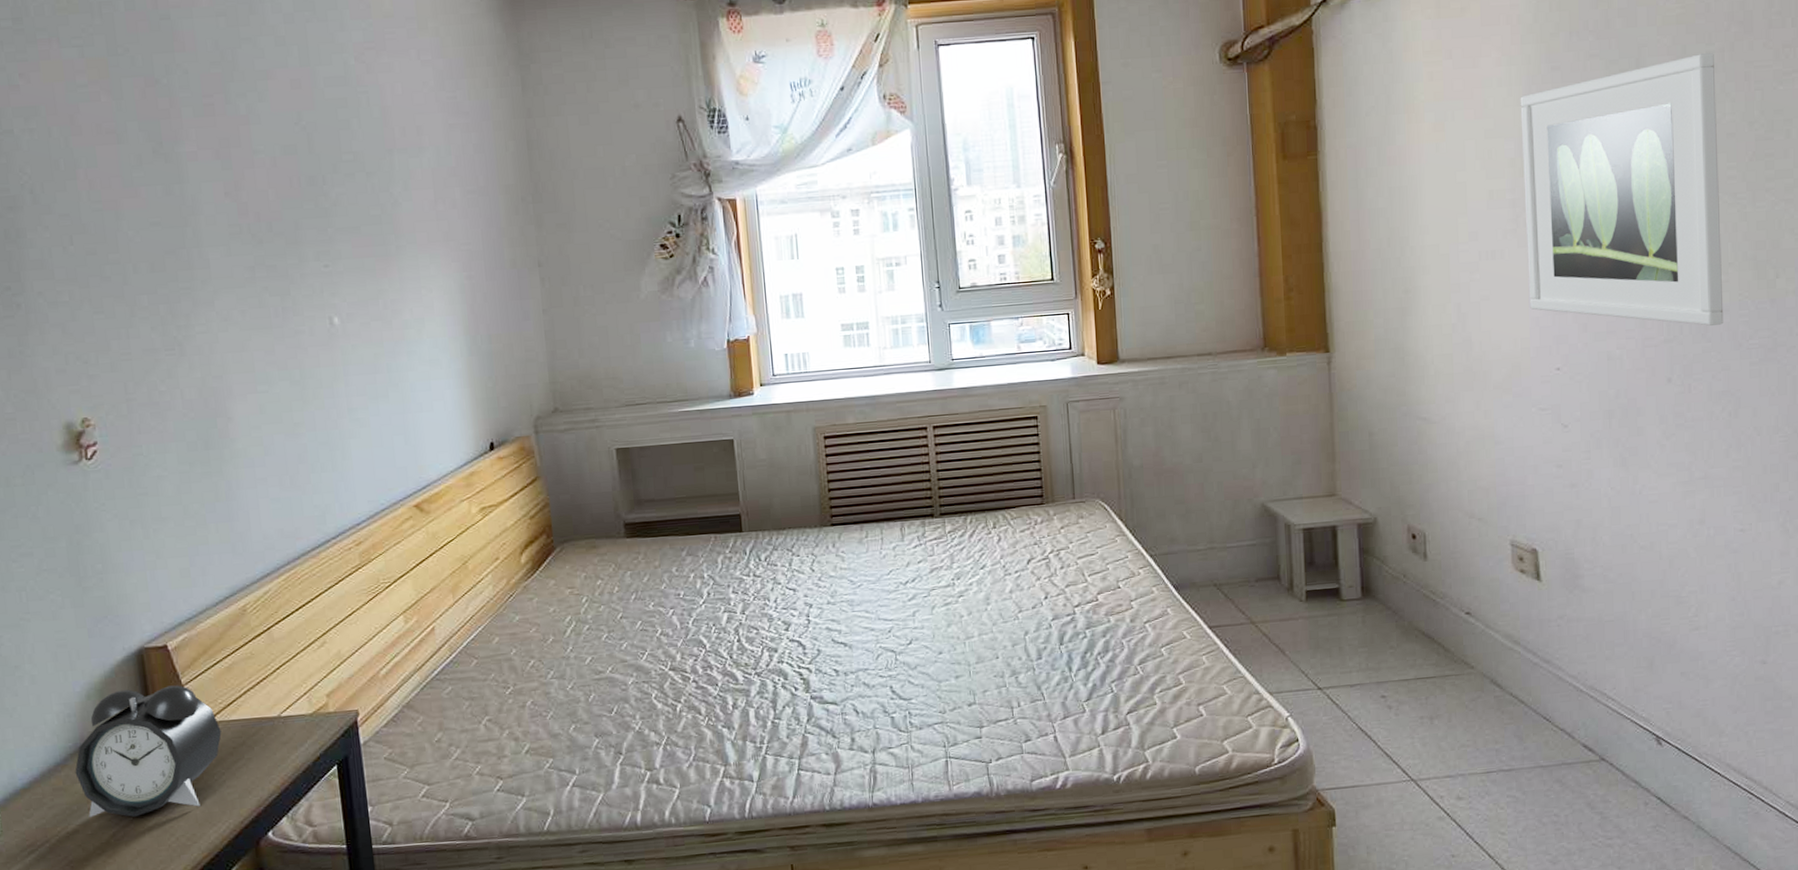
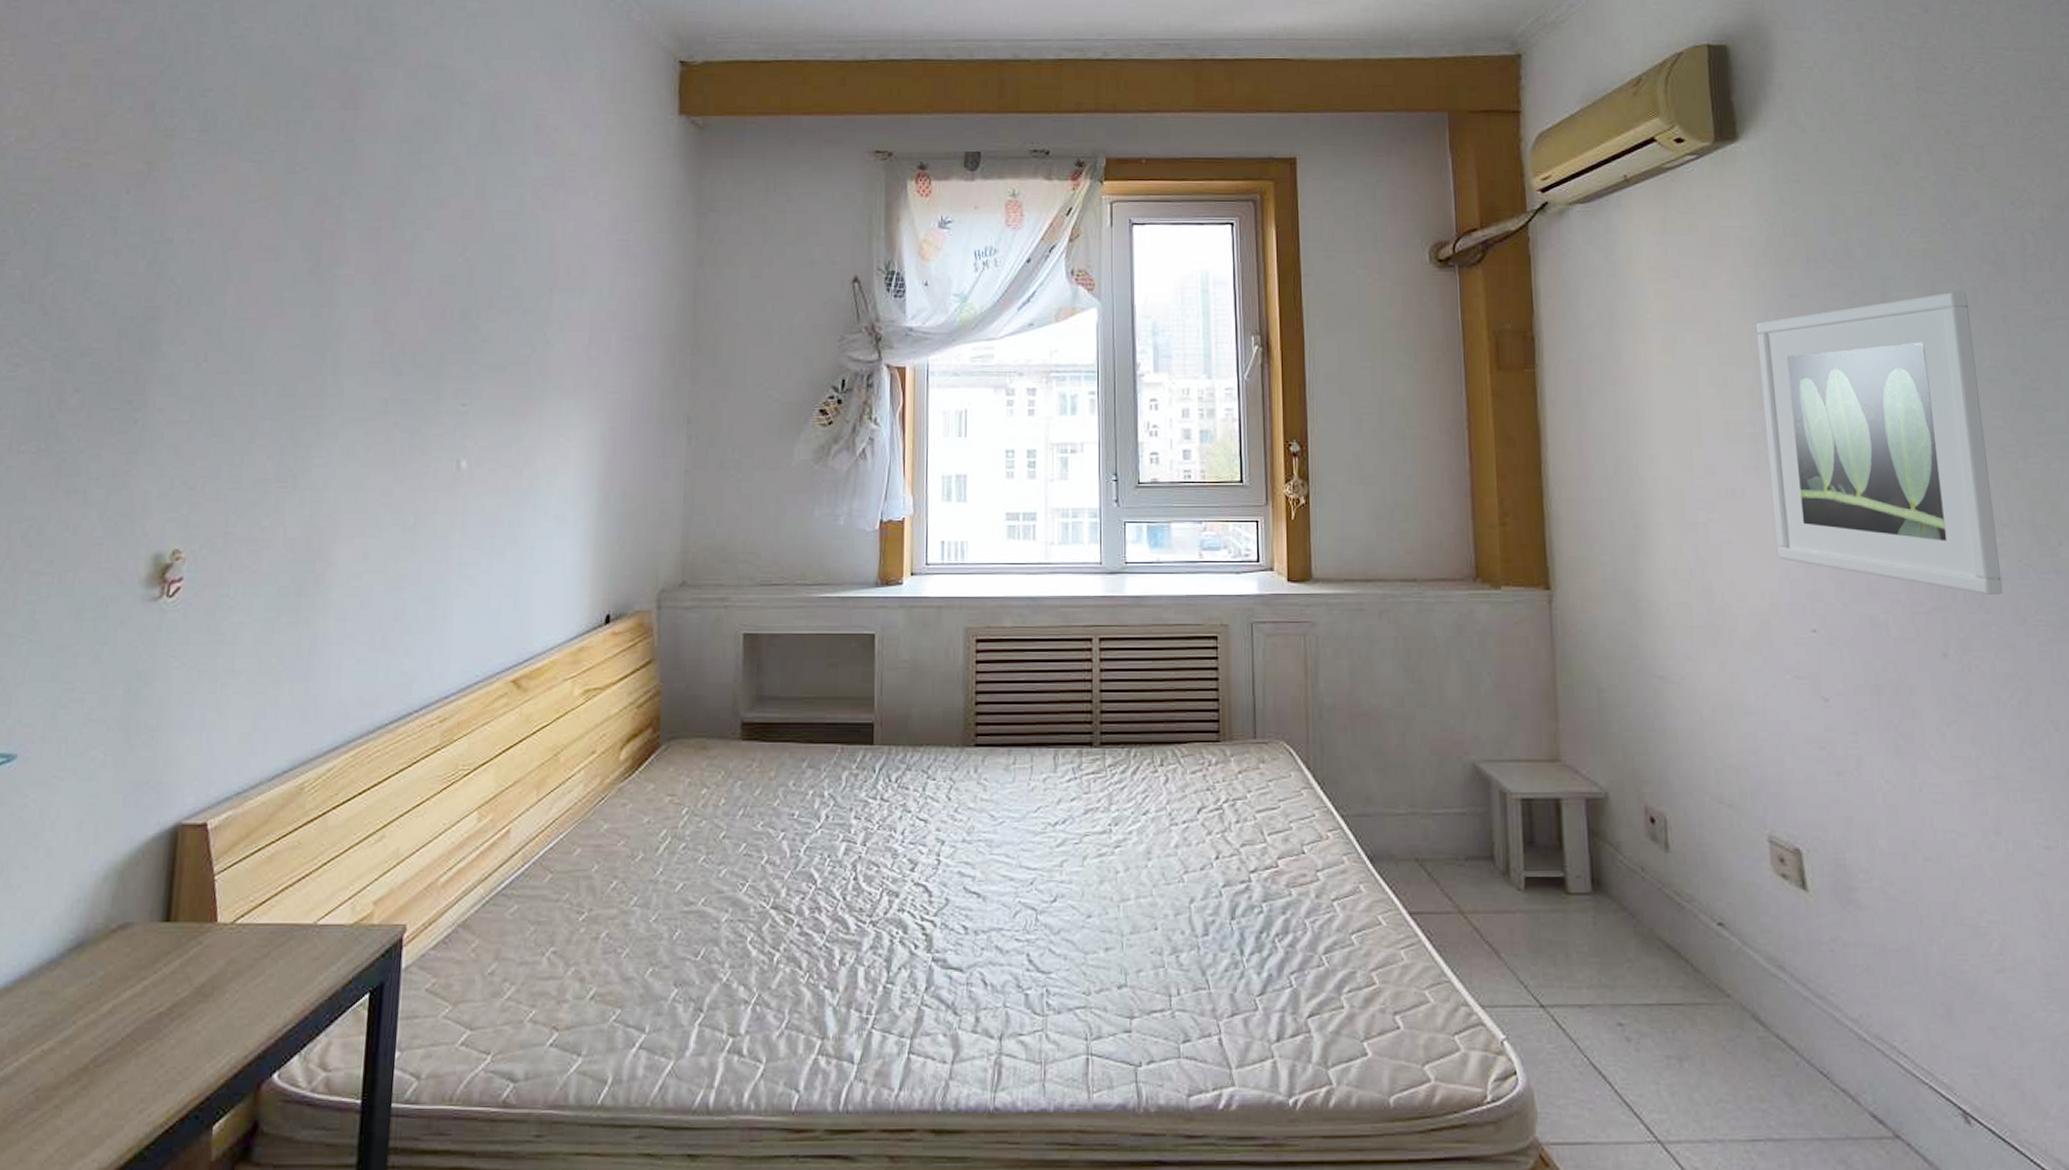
alarm clock: present [75,685,222,817] -> none [69,873,246,1037]

